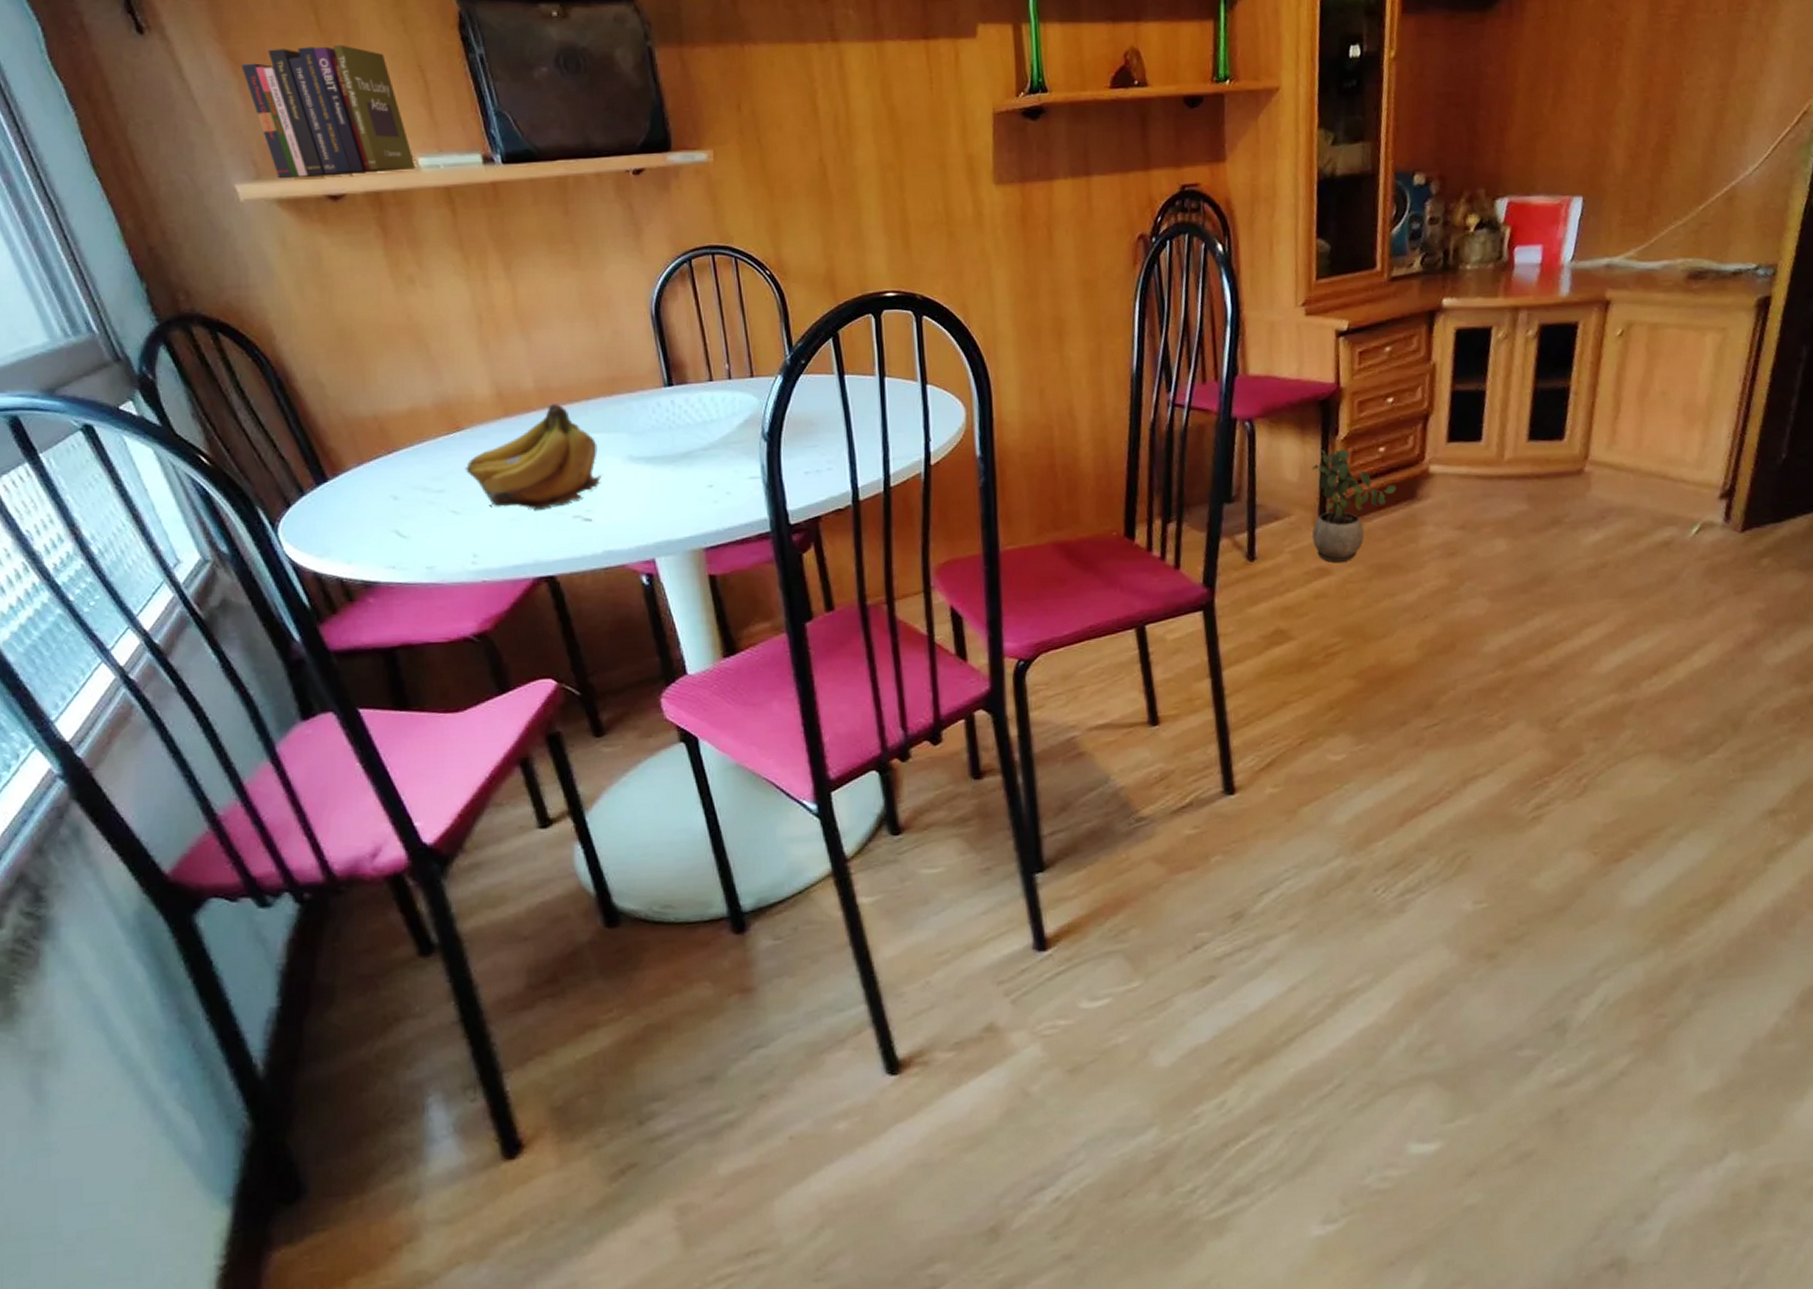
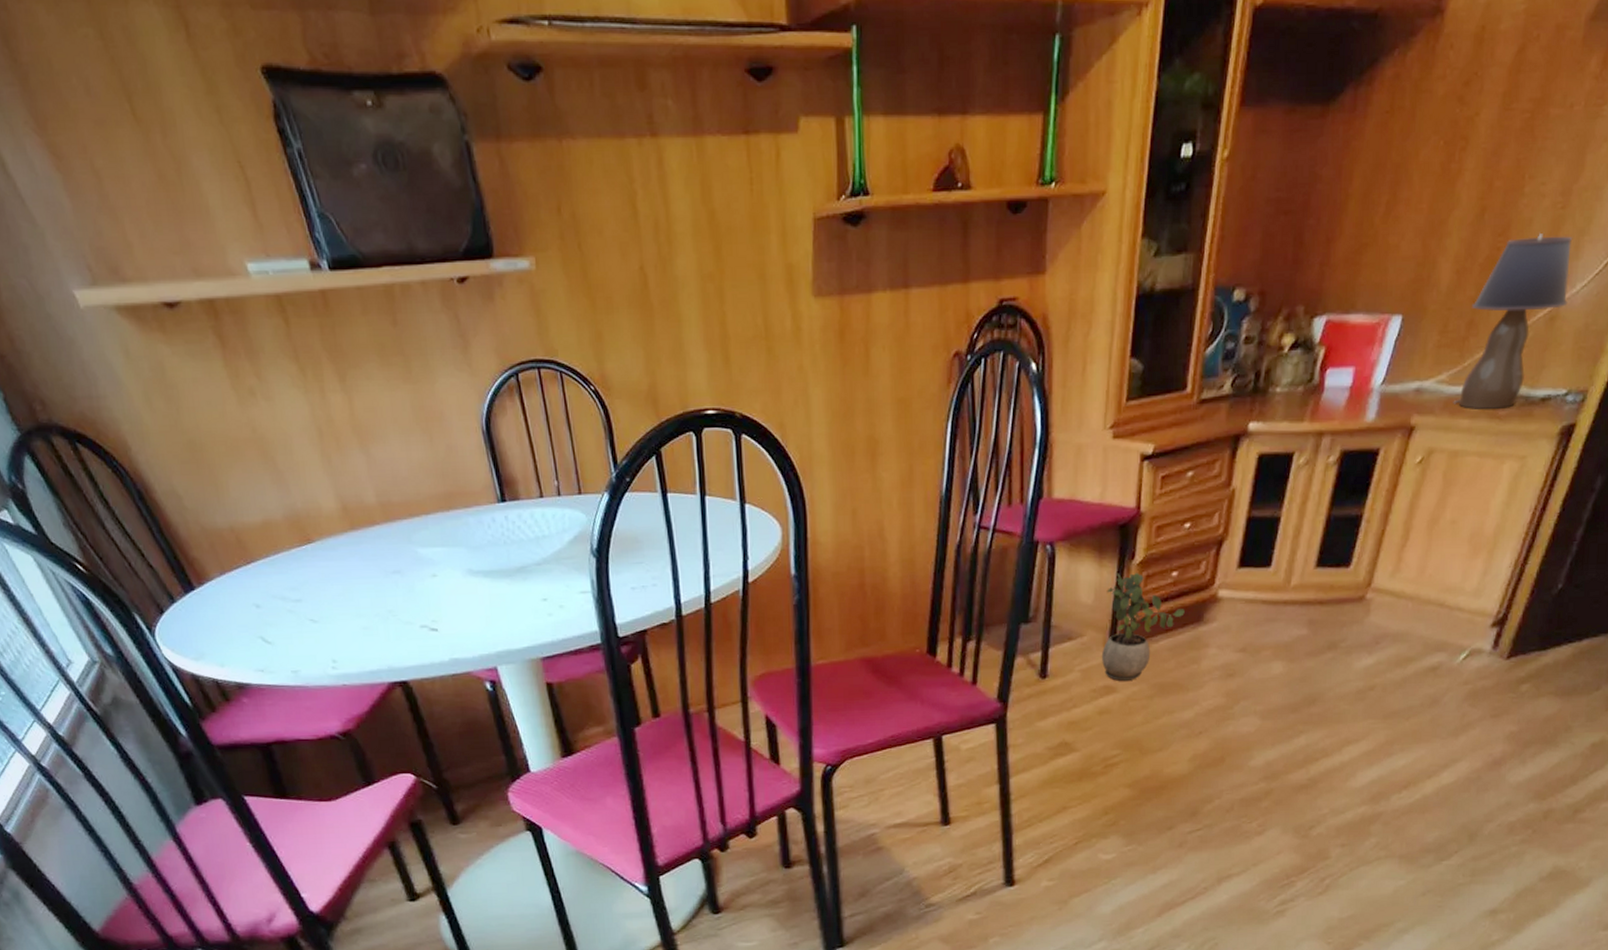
books: present [241,44,416,179] -> none [63,137,245,285]
fruit: present [464,404,601,510] -> none [318,518,444,619]
table lamp: none [1645,122,1743,285] -> present [1453,233,1573,410]

